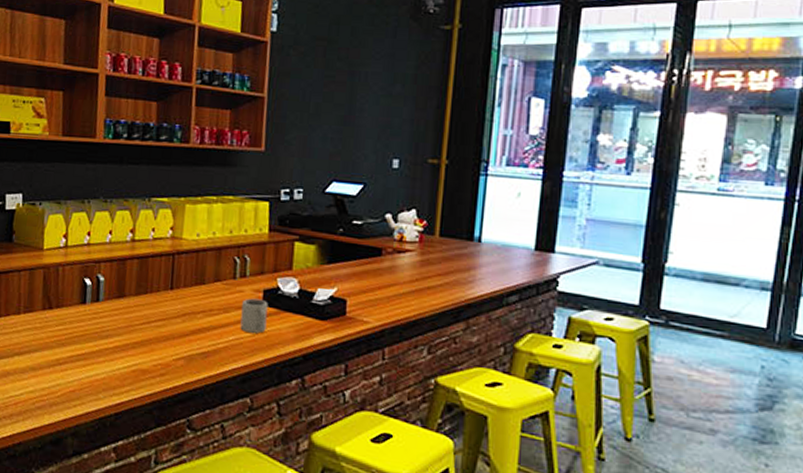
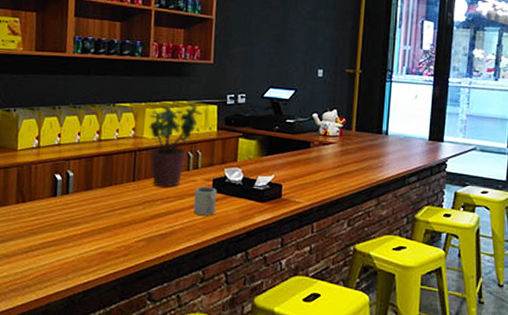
potted plant: none [189,199,251,299] -> present [149,103,202,188]

